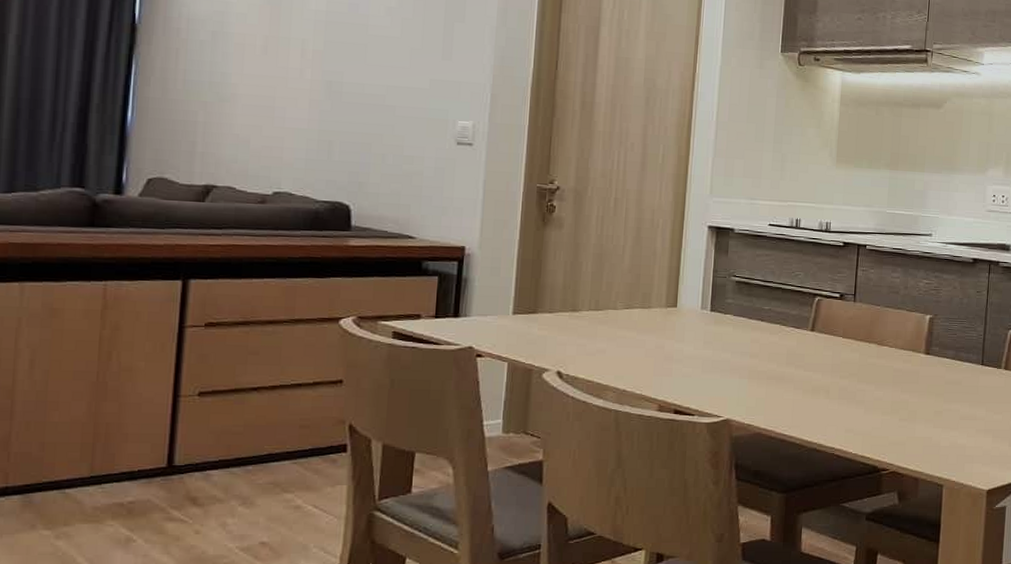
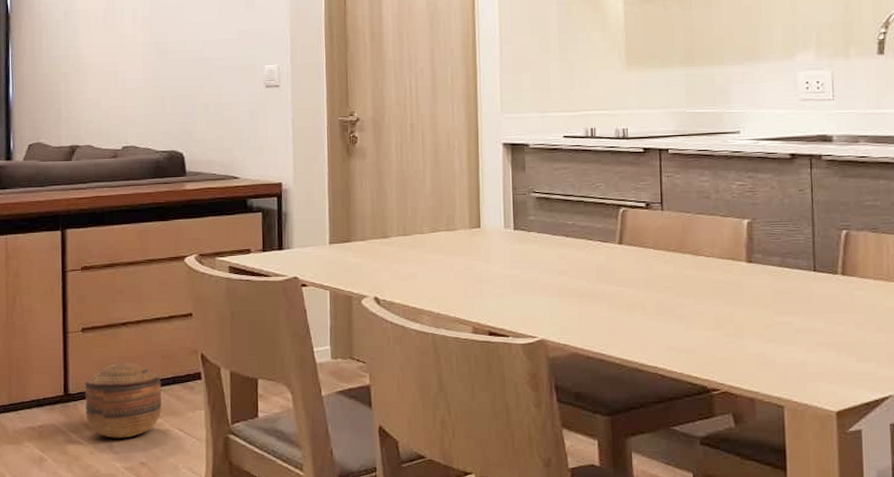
basket: none [194,432,296,516] -> present [85,363,162,438]

